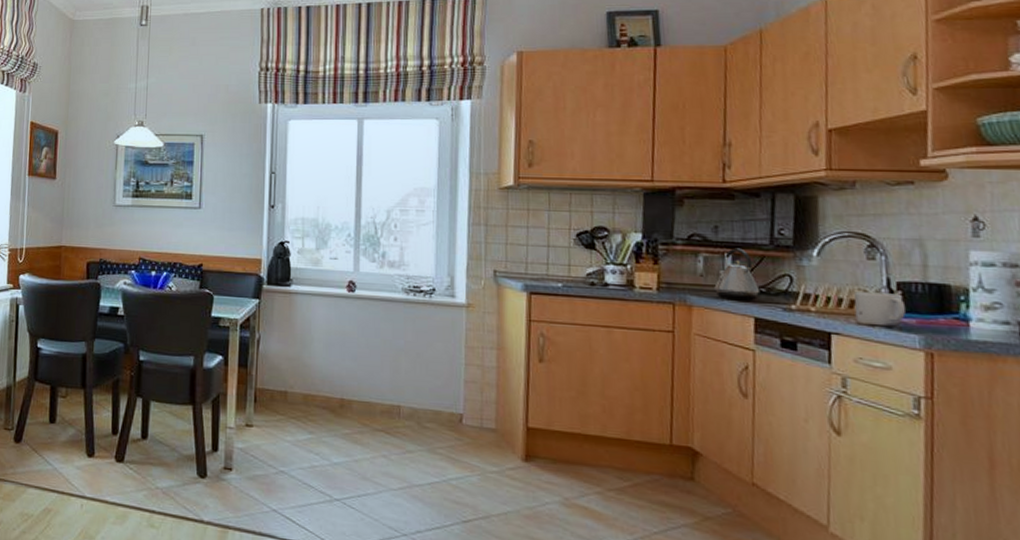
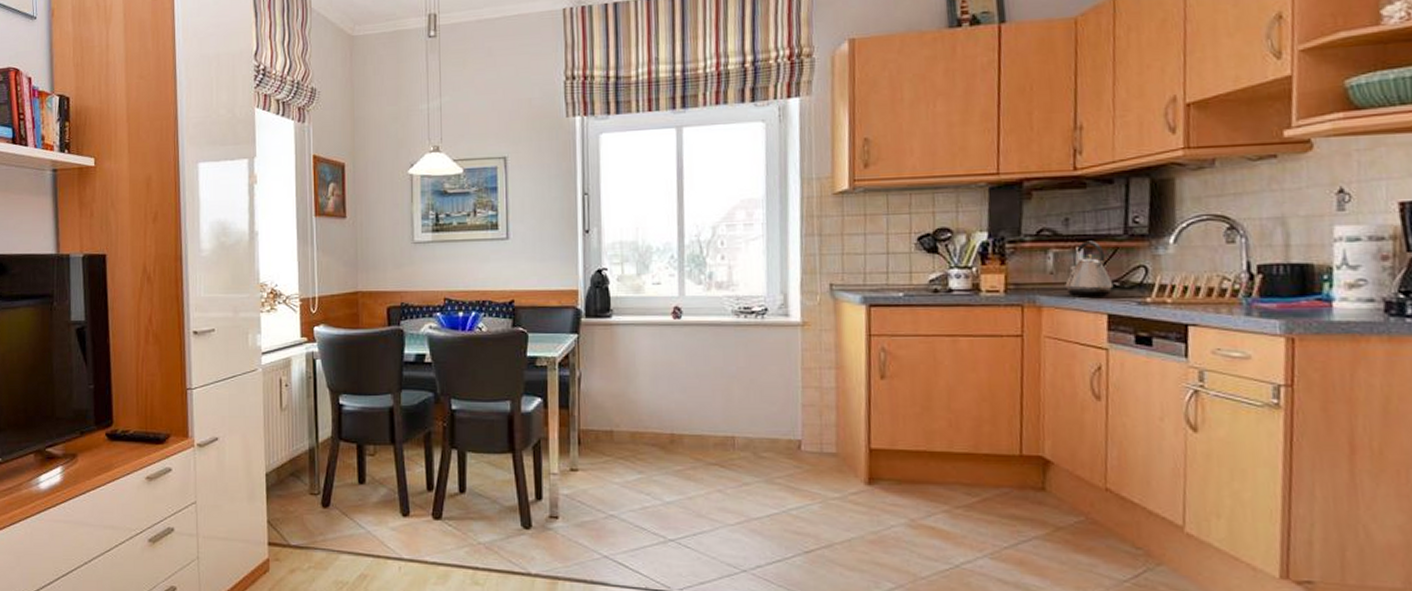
mug: present [853,292,906,327] -> none [1212,277,1266,314]

